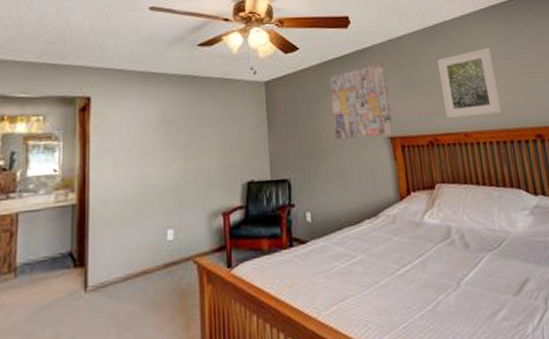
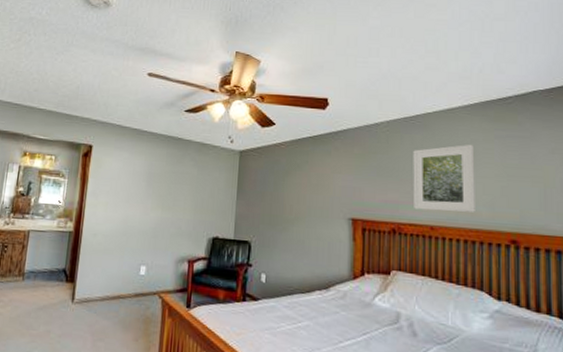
wall art: present [329,62,394,139] -> none [298,146,357,216]

